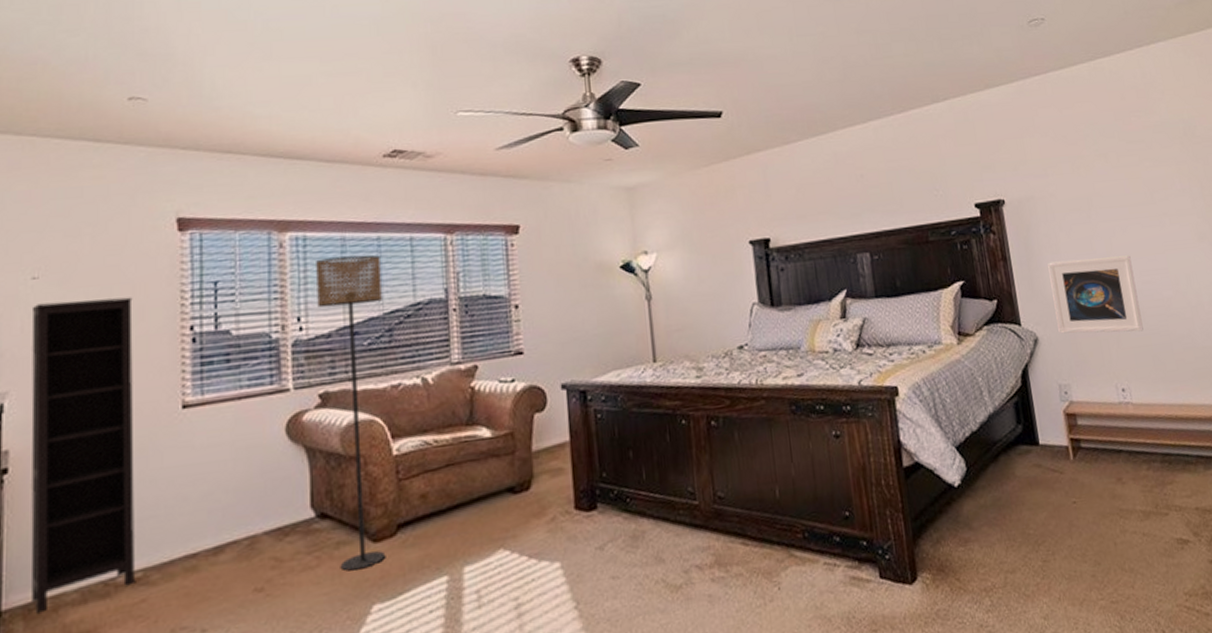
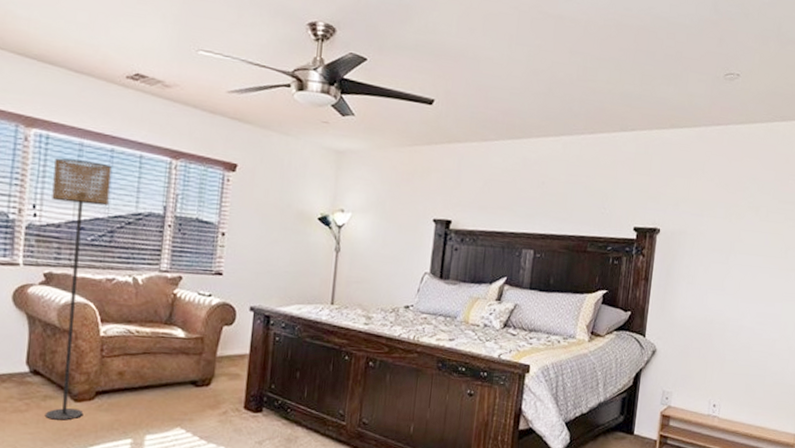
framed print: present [1047,255,1144,334] -> none [675,289,753,362]

